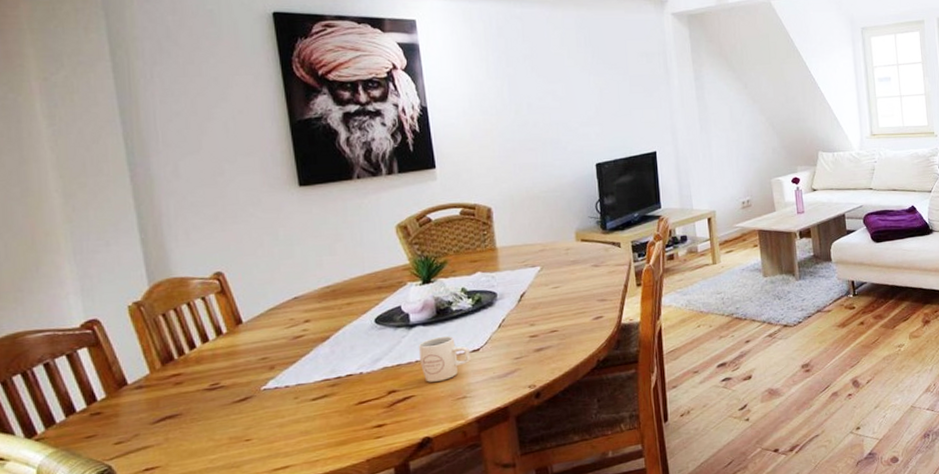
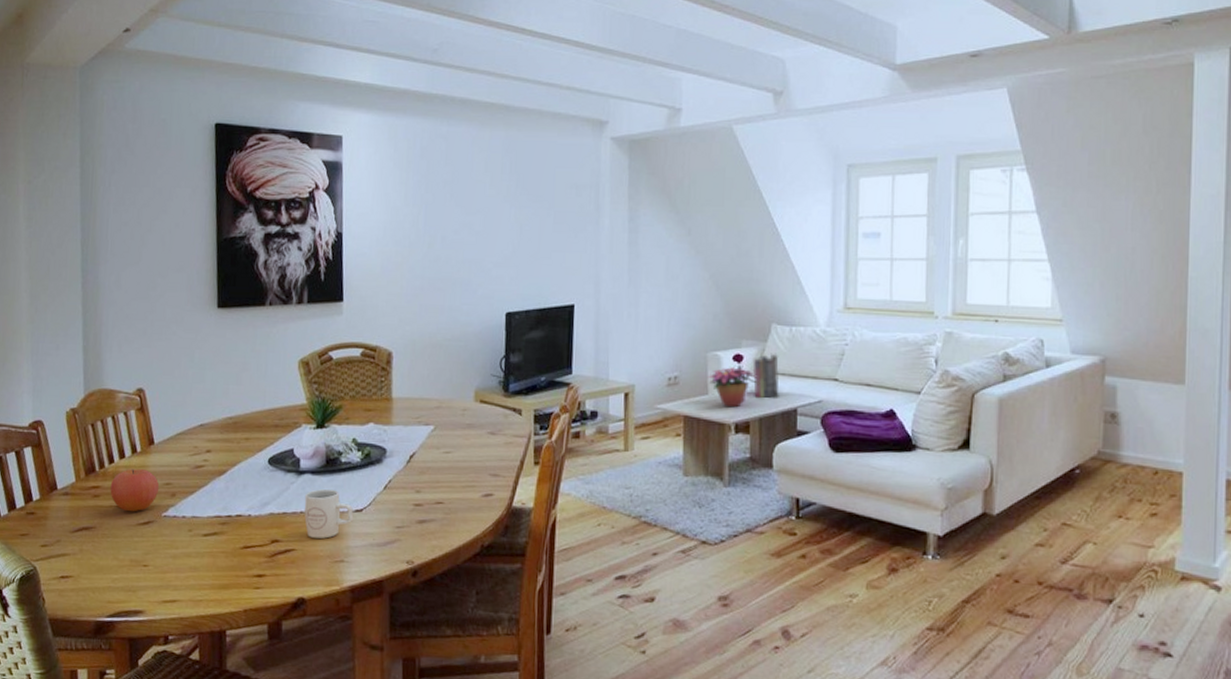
fruit: none [194,349,255,393] -> present [110,468,160,512]
flower arrangement: none [773,188,814,220] -> present [707,367,759,408]
books: none [807,174,830,210] -> present [752,353,779,399]

